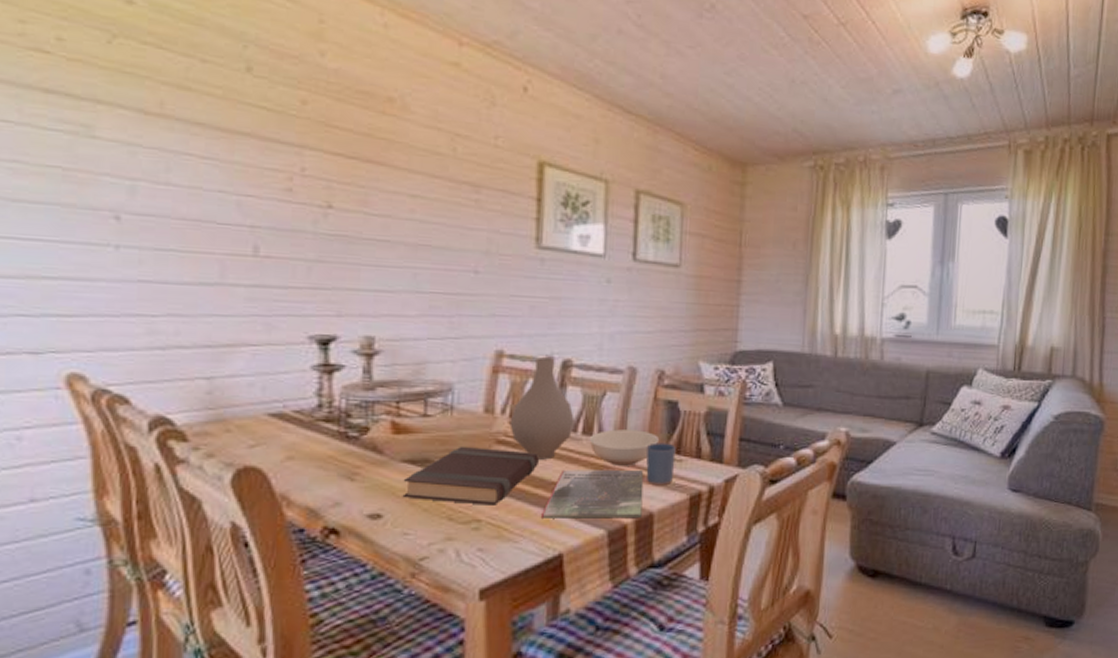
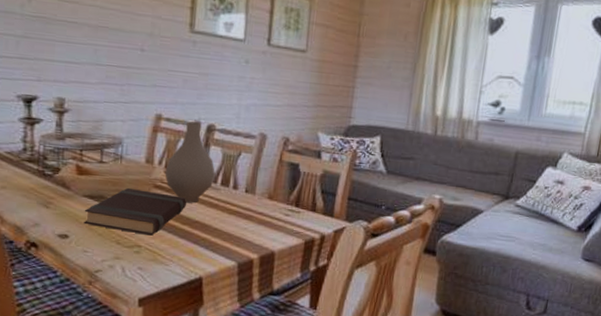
magazine: present [542,469,644,519] -> none [187,212,268,255]
bowl: present [589,429,660,466] -> none [226,183,283,214]
mug: present [645,442,676,486] -> none [270,196,296,231]

